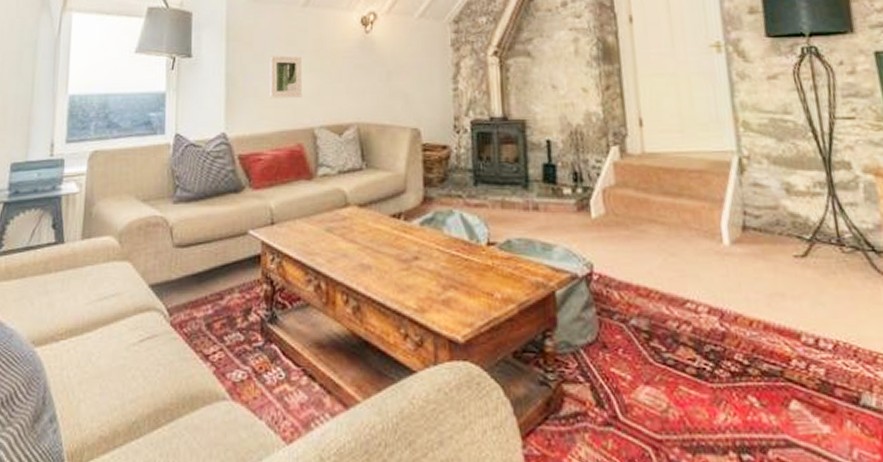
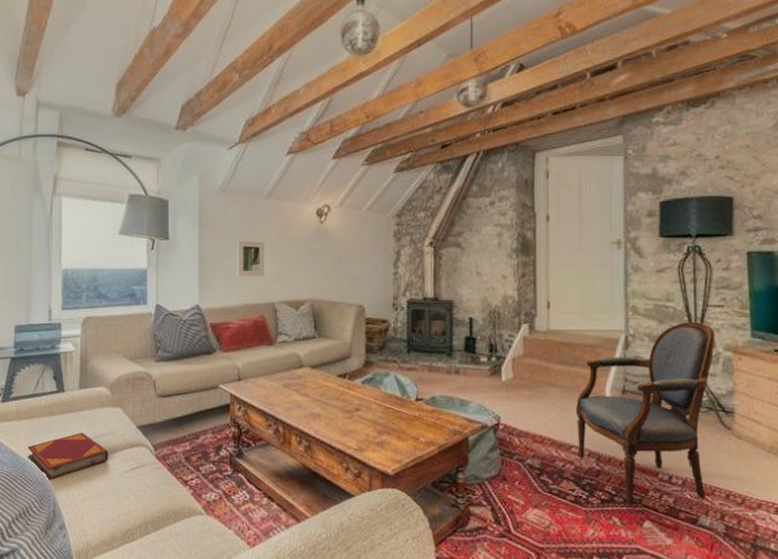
hardback book: none [15,293,114,357] -> present [27,432,109,480]
armchair: none [686,137,866,379] -> present [575,321,715,505]

